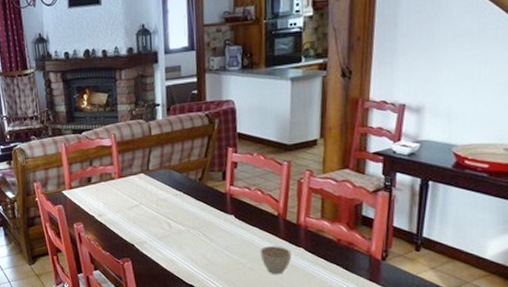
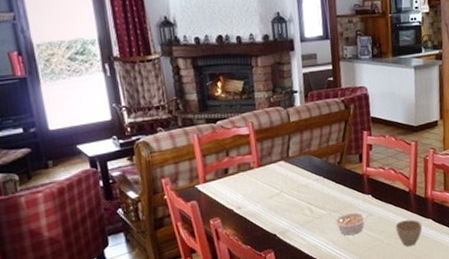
legume: none [192,231,236,255] -> present [334,211,374,236]

